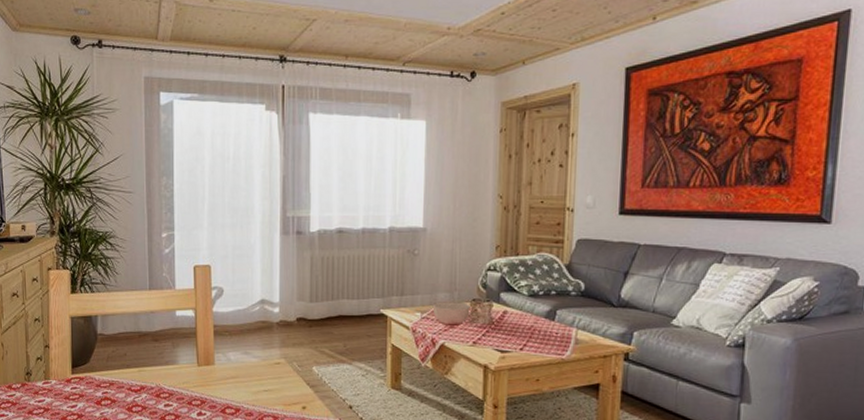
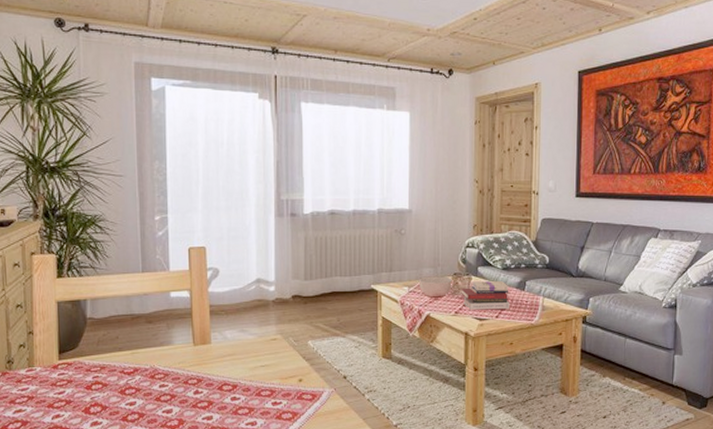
books: none [480,309,537,343] -> present [461,281,510,311]

